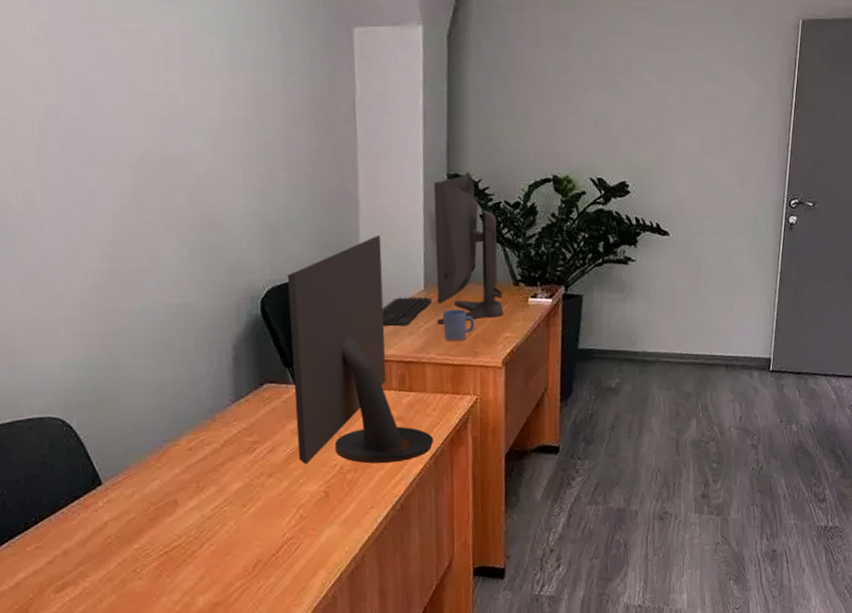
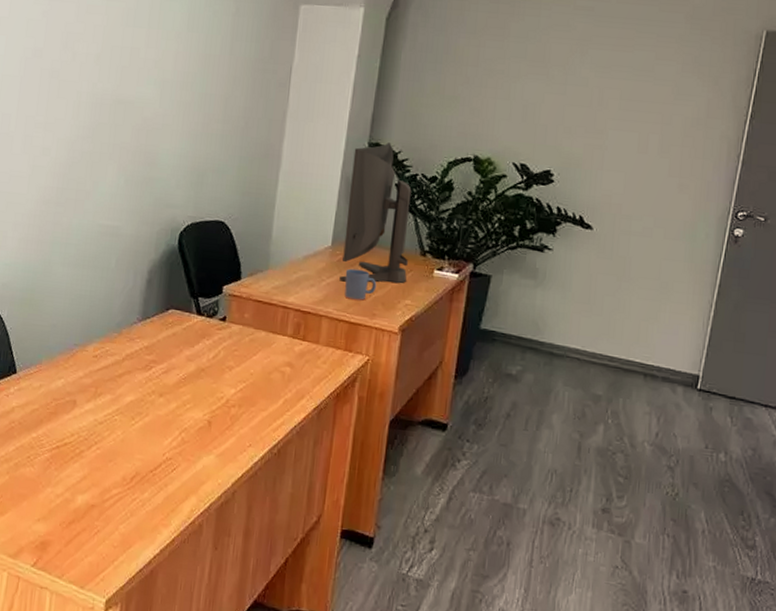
computer monitor: present [287,235,434,465] -> none [189,190,320,407]
computer keyboard: present [382,297,432,327] -> none [287,249,338,278]

